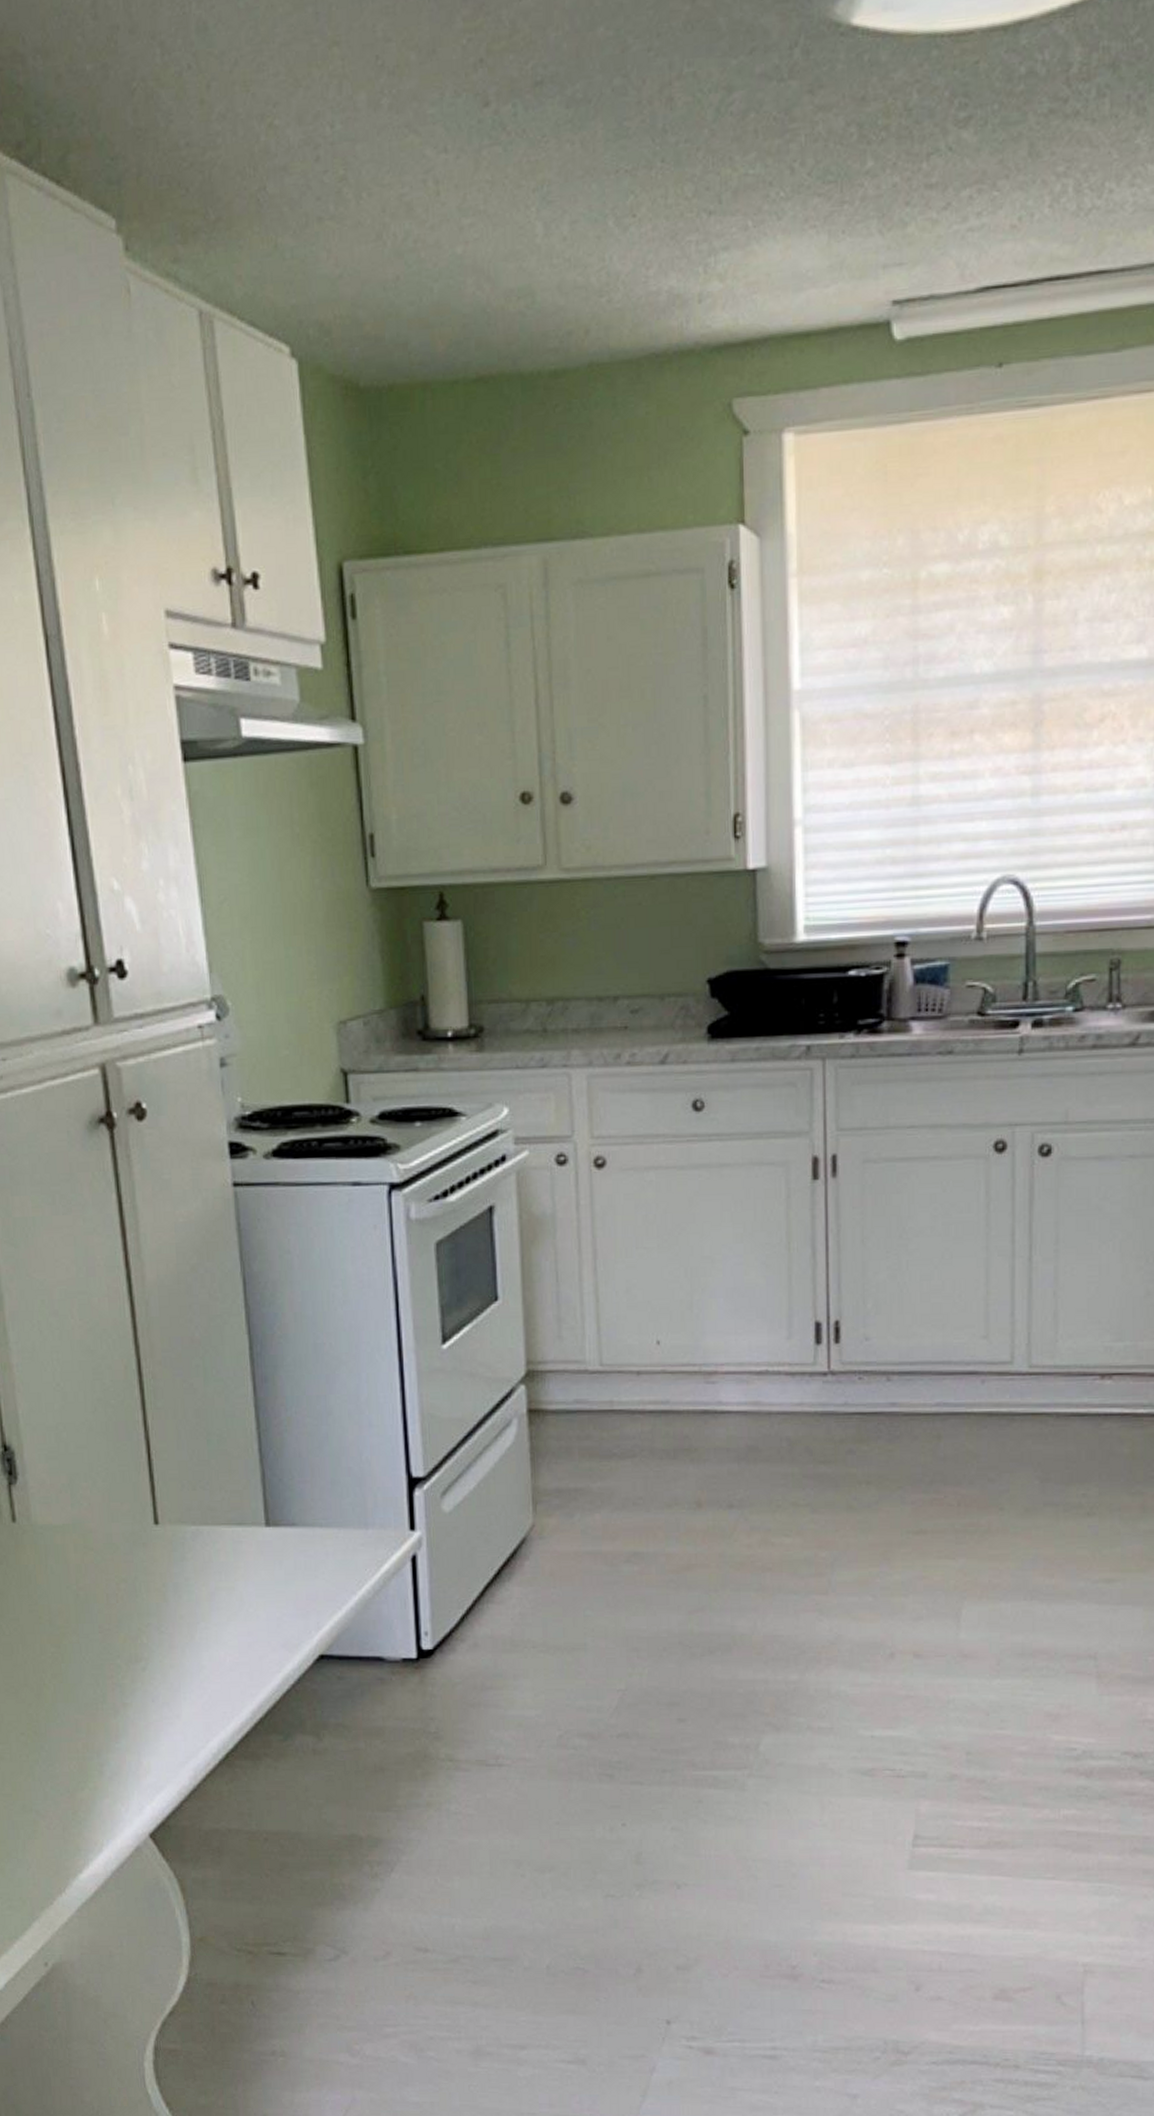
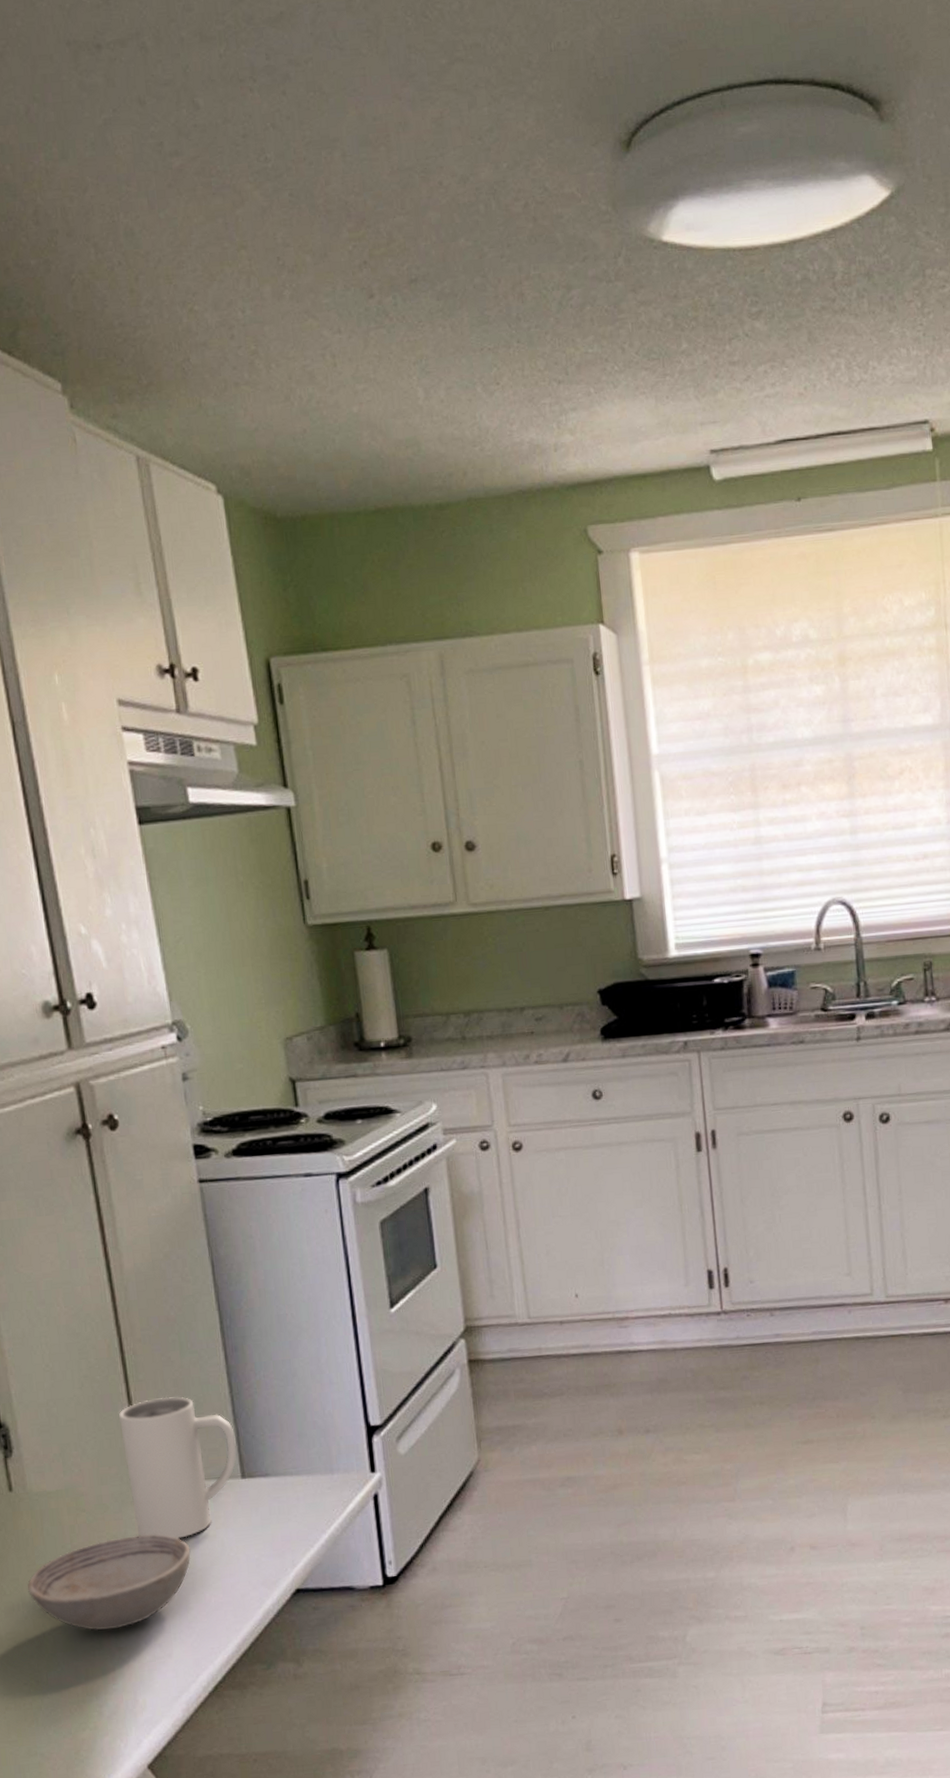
bowl: none [28,1581,206,1683] -> present [27,1534,191,1631]
mug: none [133,1428,261,1589] -> present [119,1396,237,1540]

